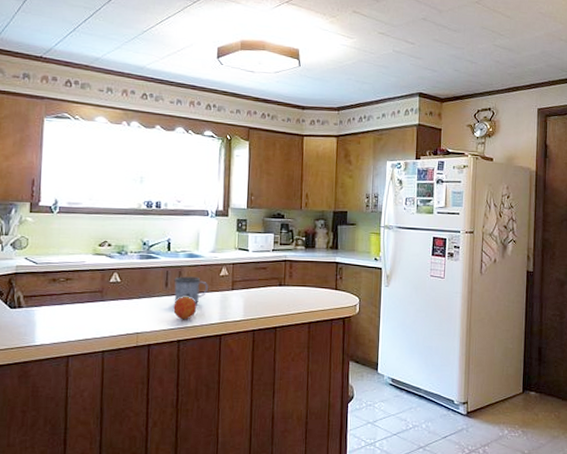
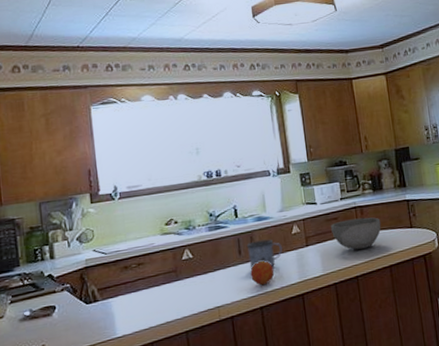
bowl: none [258,271,308,302] -> present [331,217,381,250]

